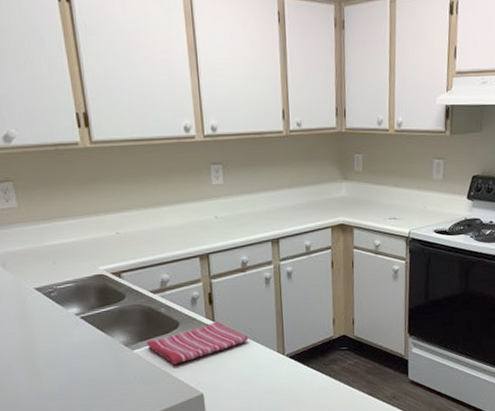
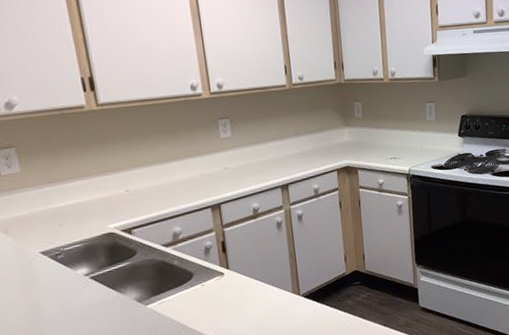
dish towel: present [147,321,249,365] -> none [160,268,264,316]

